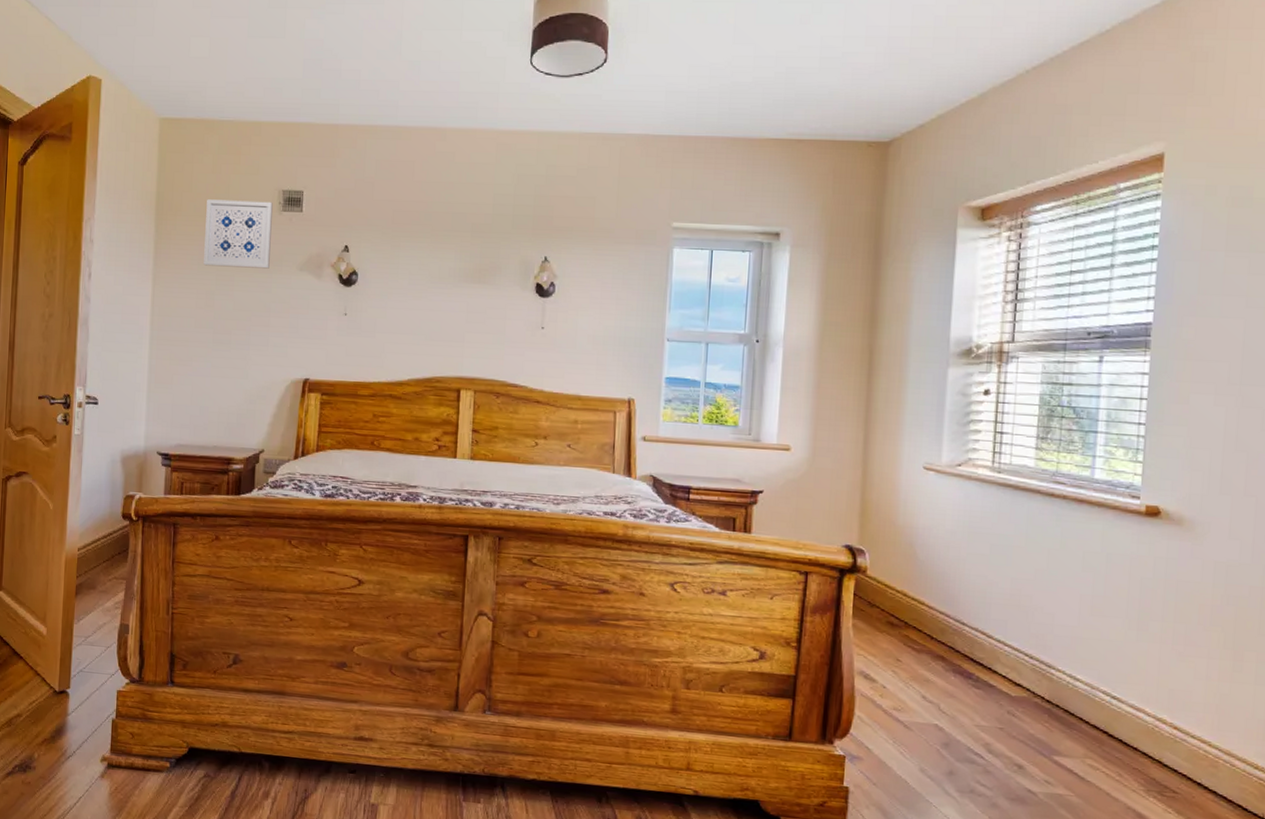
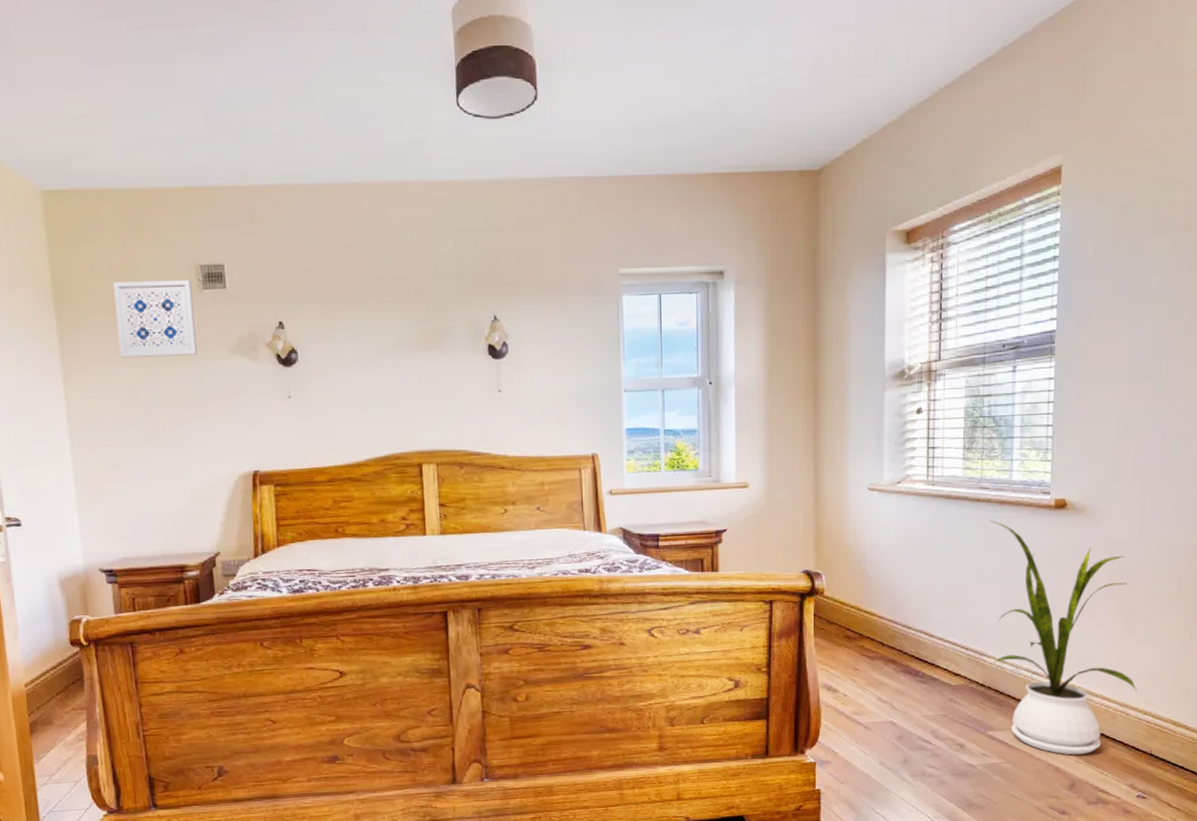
house plant: none [1063,518,1247,804] -> present [989,520,1138,755]

